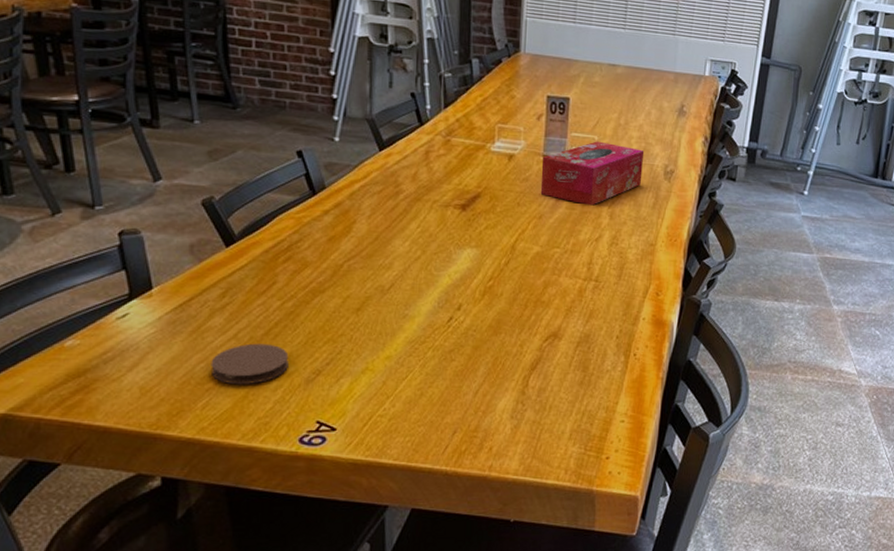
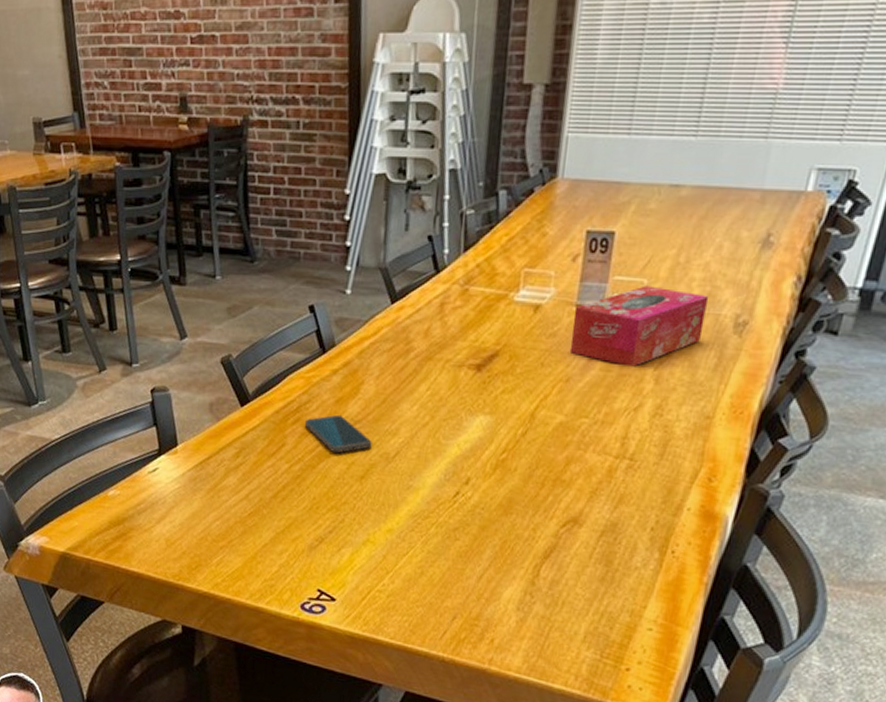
coaster: present [211,343,289,385] -> none [225,505,294,546]
smartphone: none [296,252,367,289] -> present [304,414,372,454]

